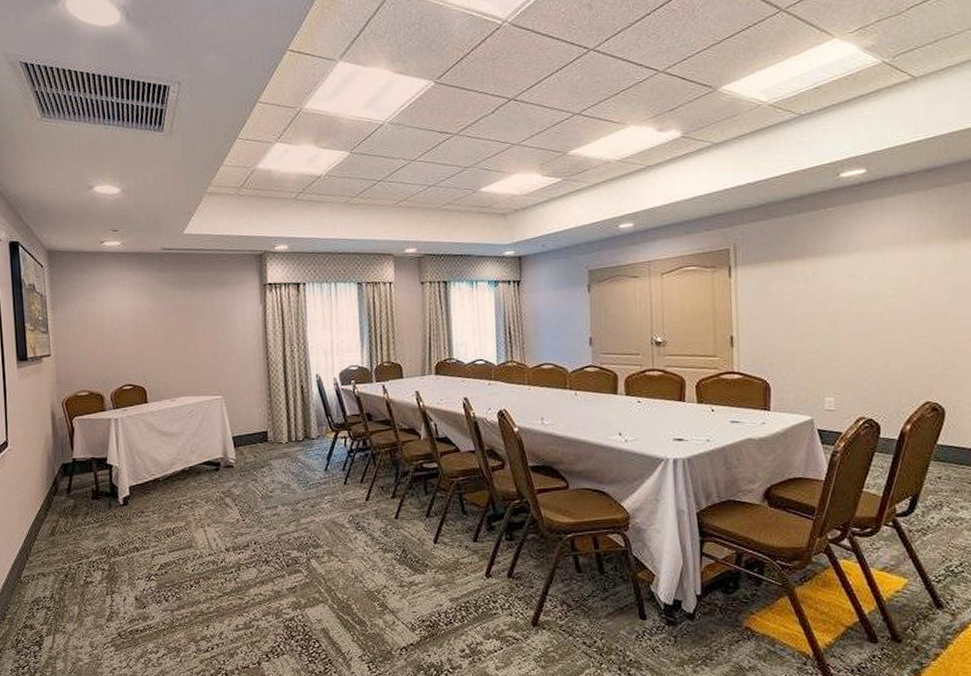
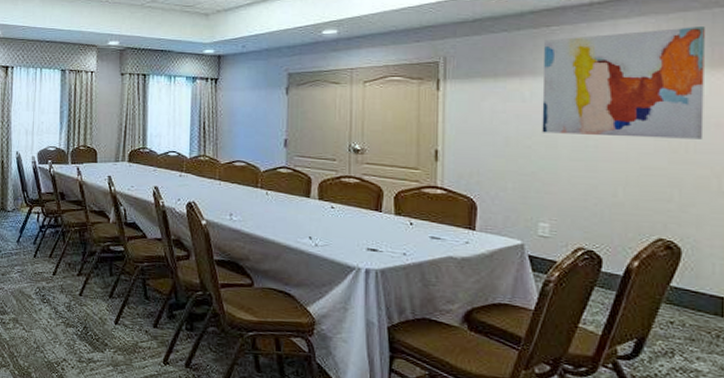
wall art: none [822,200,959,312] -> present [542,27,705,139]

